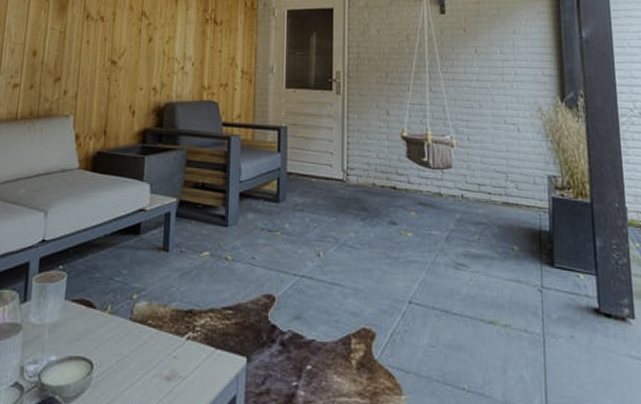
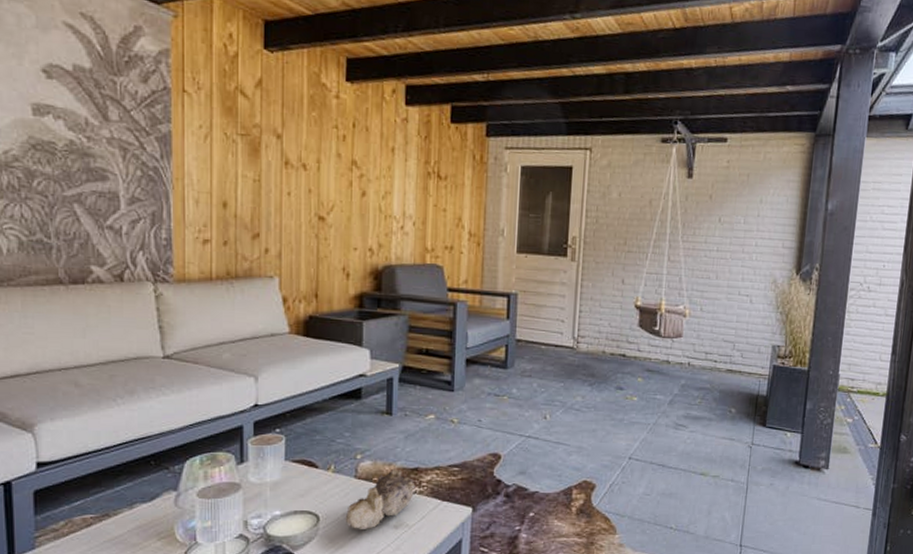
candle: none [119,310,189,380] -> present [346,468,416,529]

